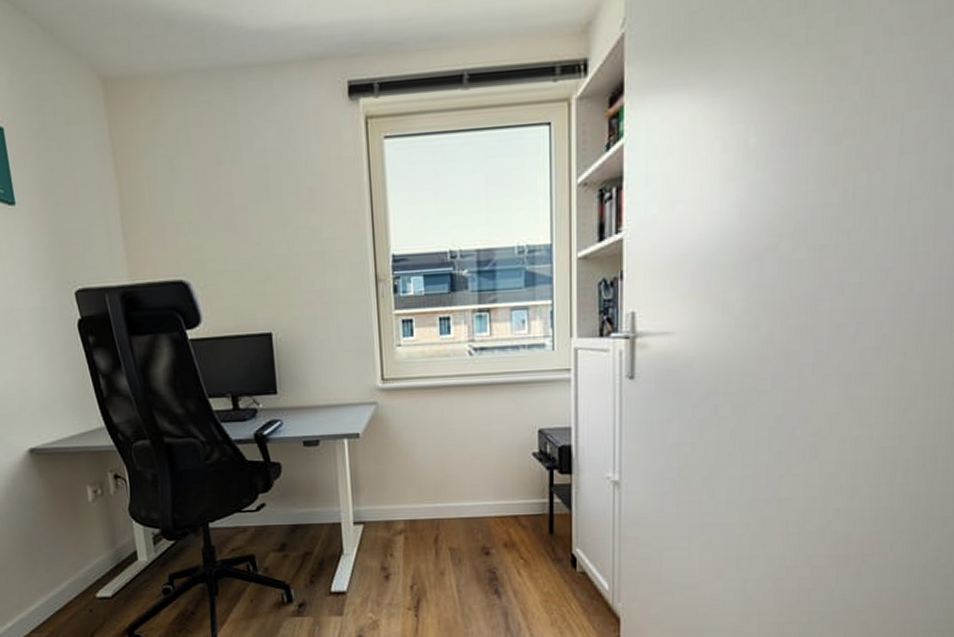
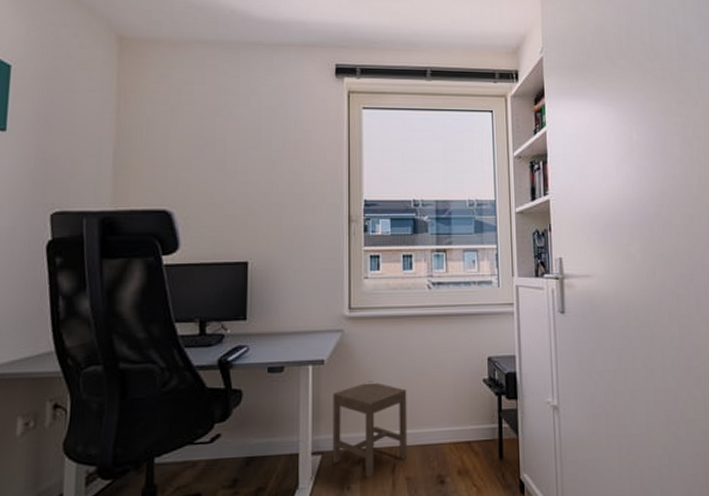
stool: none [370,454,451,548] -> present [332,381,408,479]

